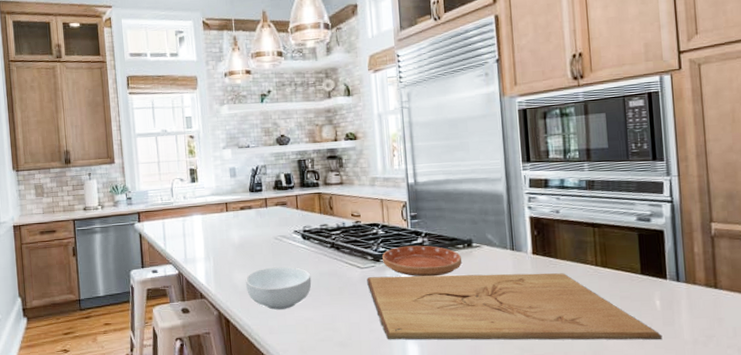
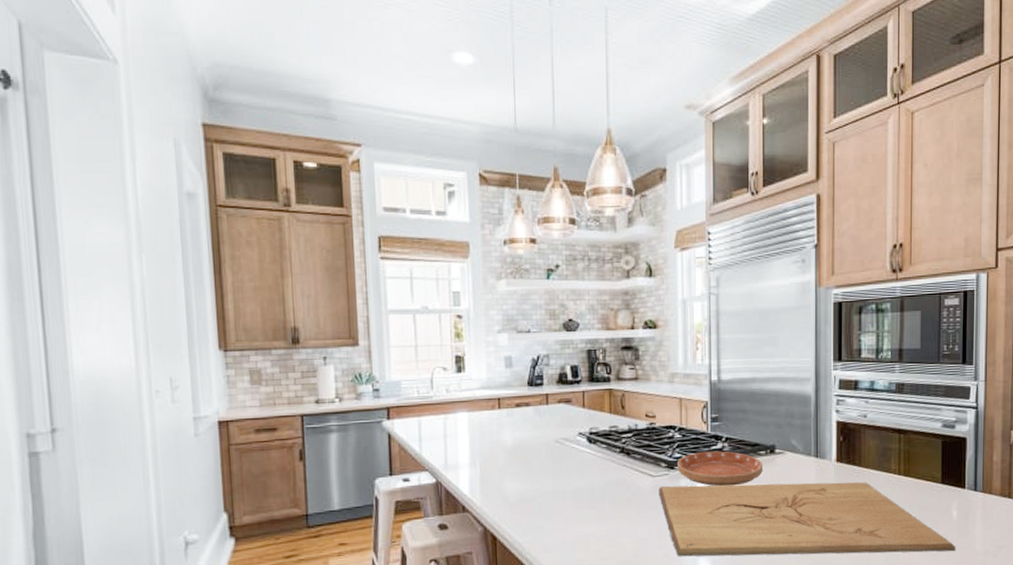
cereal bowl: present [245,266,312,310] -> none [517,473,596,525]

